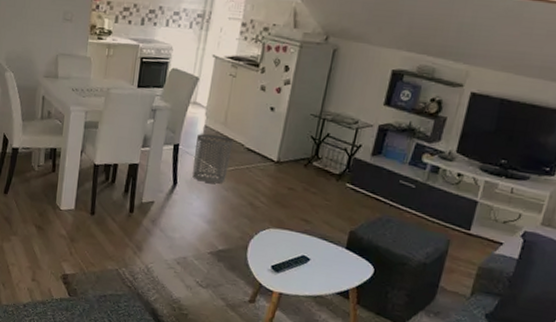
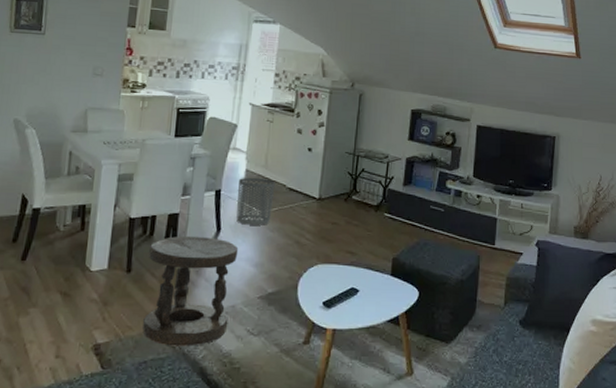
stool: none [103,186,193,289] -> present [143,235,239,347]

